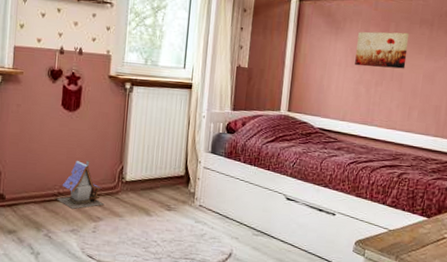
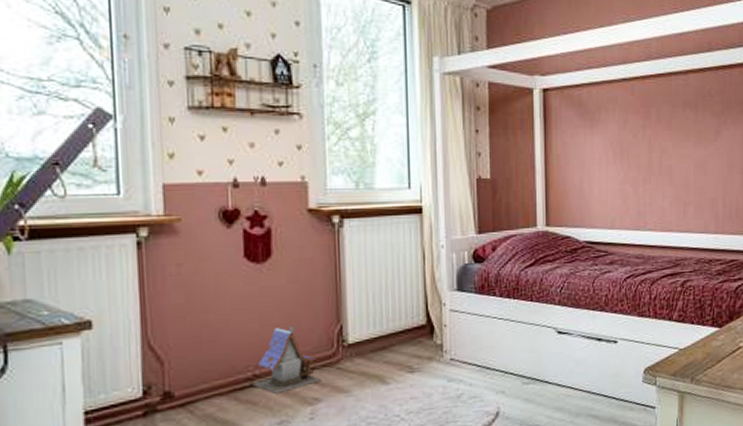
wall art: present [355,31,410,69] -> none [617,118,674,162]

